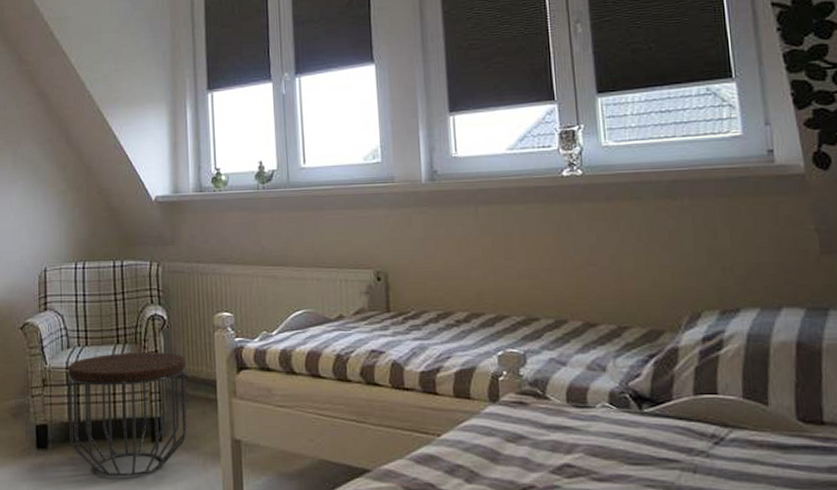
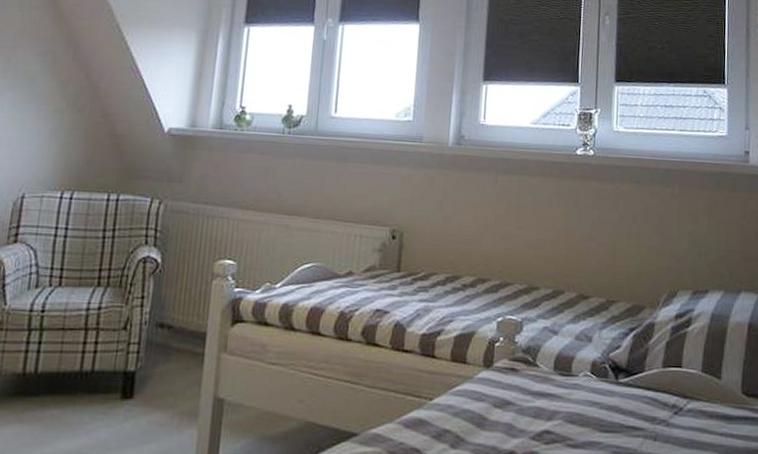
side table: present [67,351,187,477] -> none [20,296,176,439]

